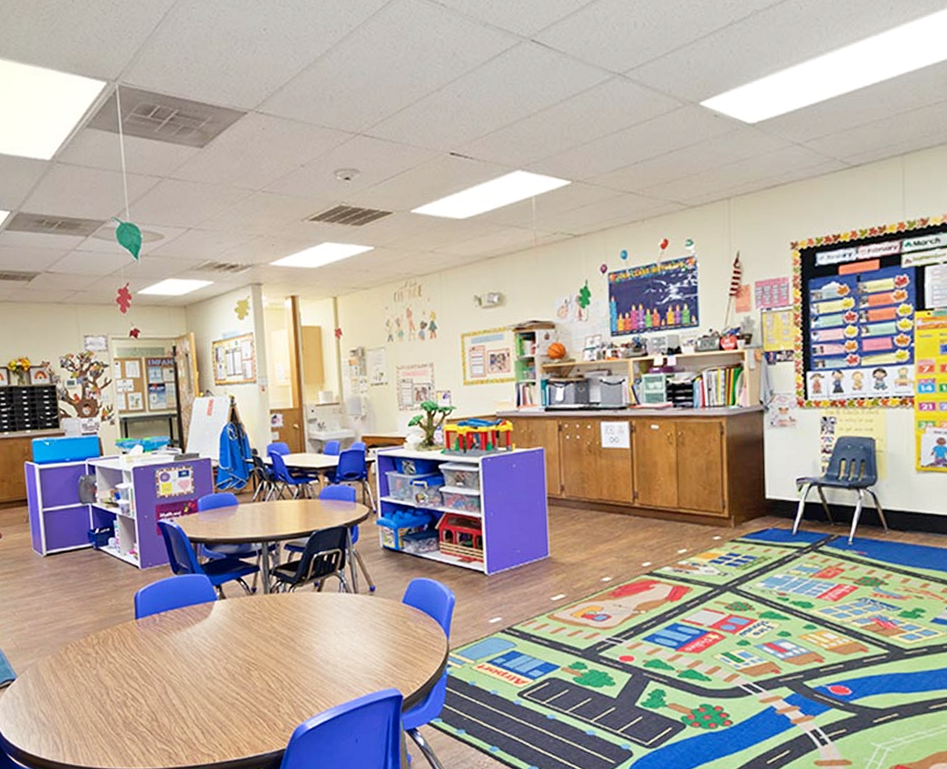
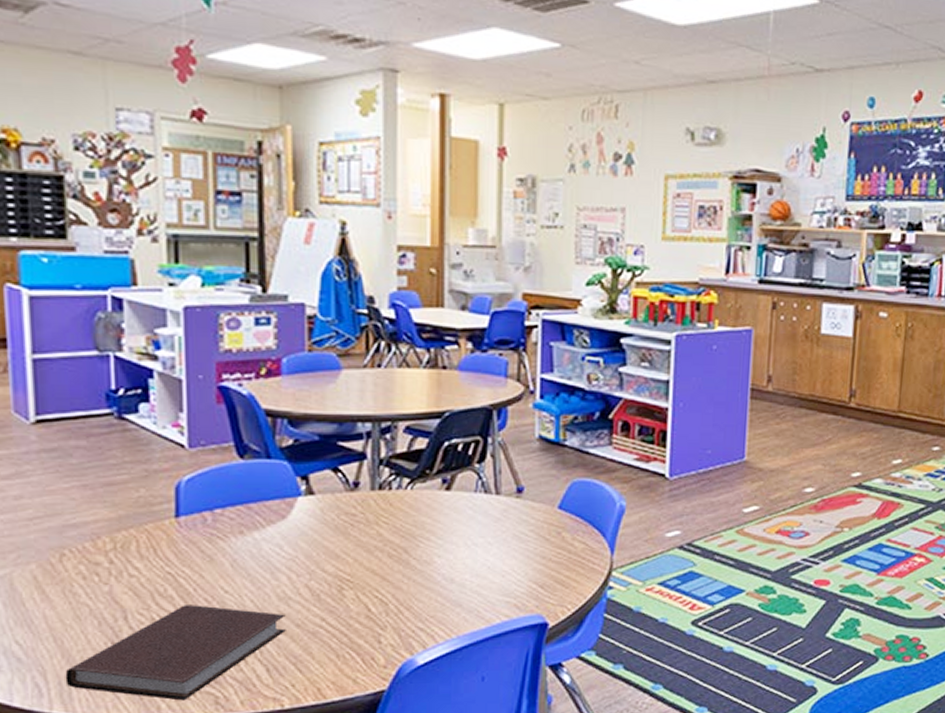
notebook: none [72,683,213,755] -> present [65,605,286,701]

